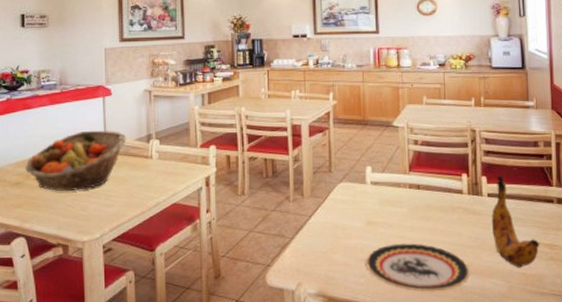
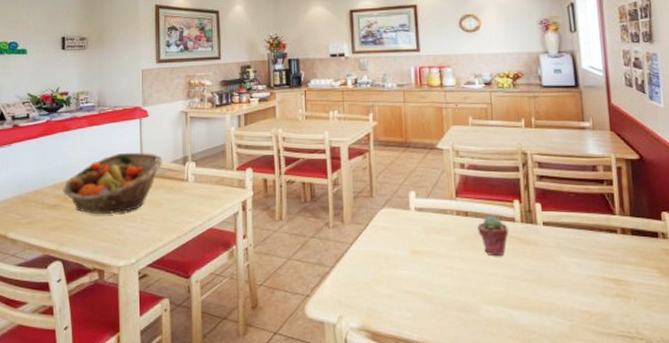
plate: present [366,243,470,292] -> none [411,275,526,329]
potted succulent: none [428,188,456,225] -> present [477,215,509,255]
banana: present [492,176,540,268] -> none [548,203,604,305]

